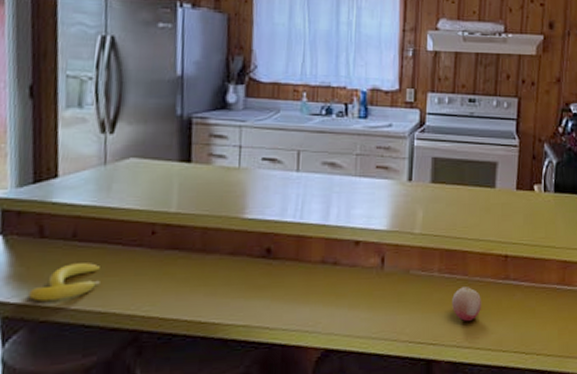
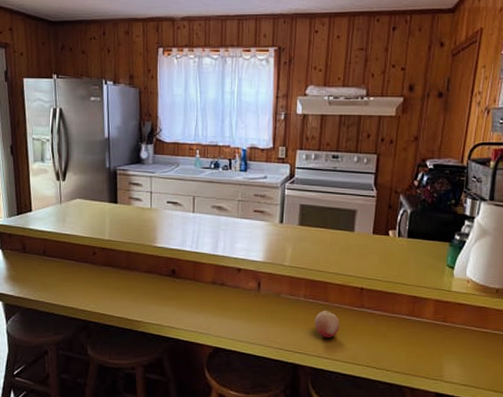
banana: present [28,263,100,302] -> none [19,271,62,296]

